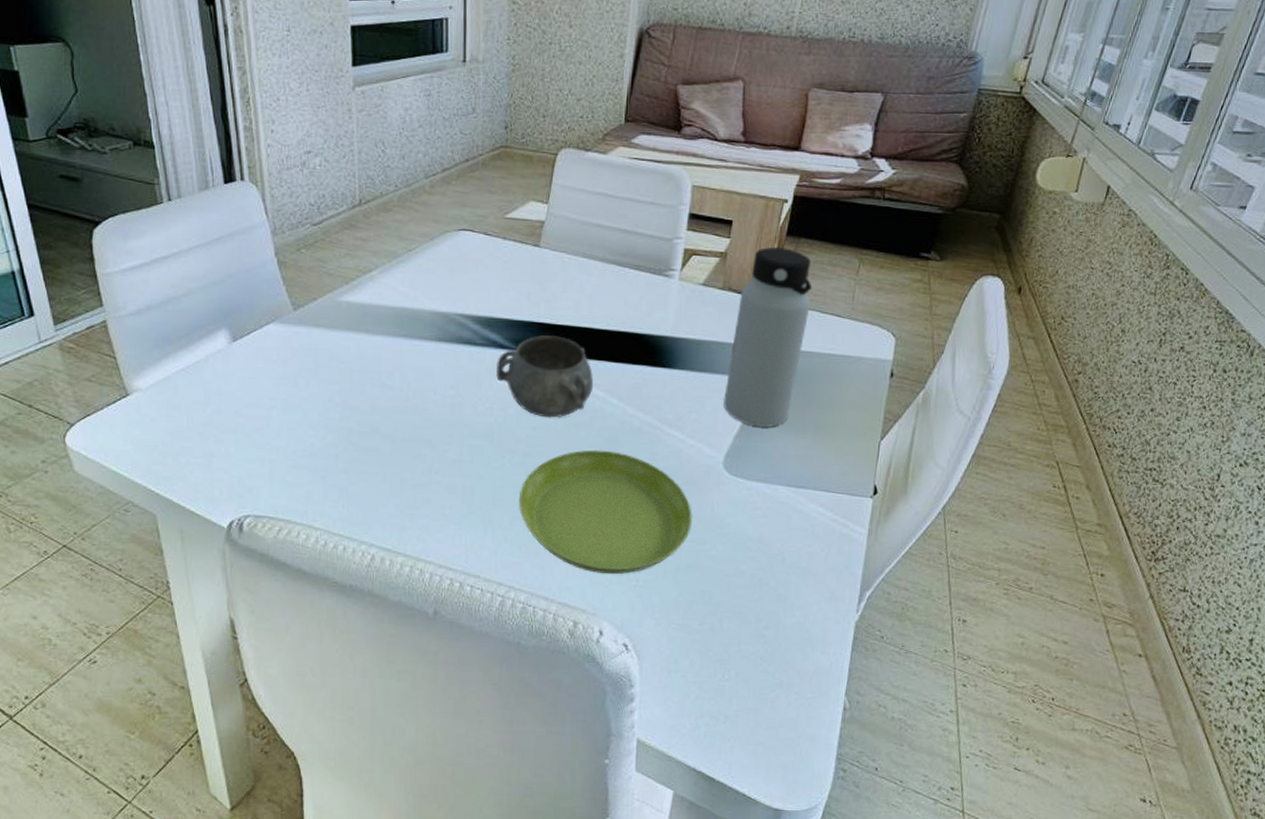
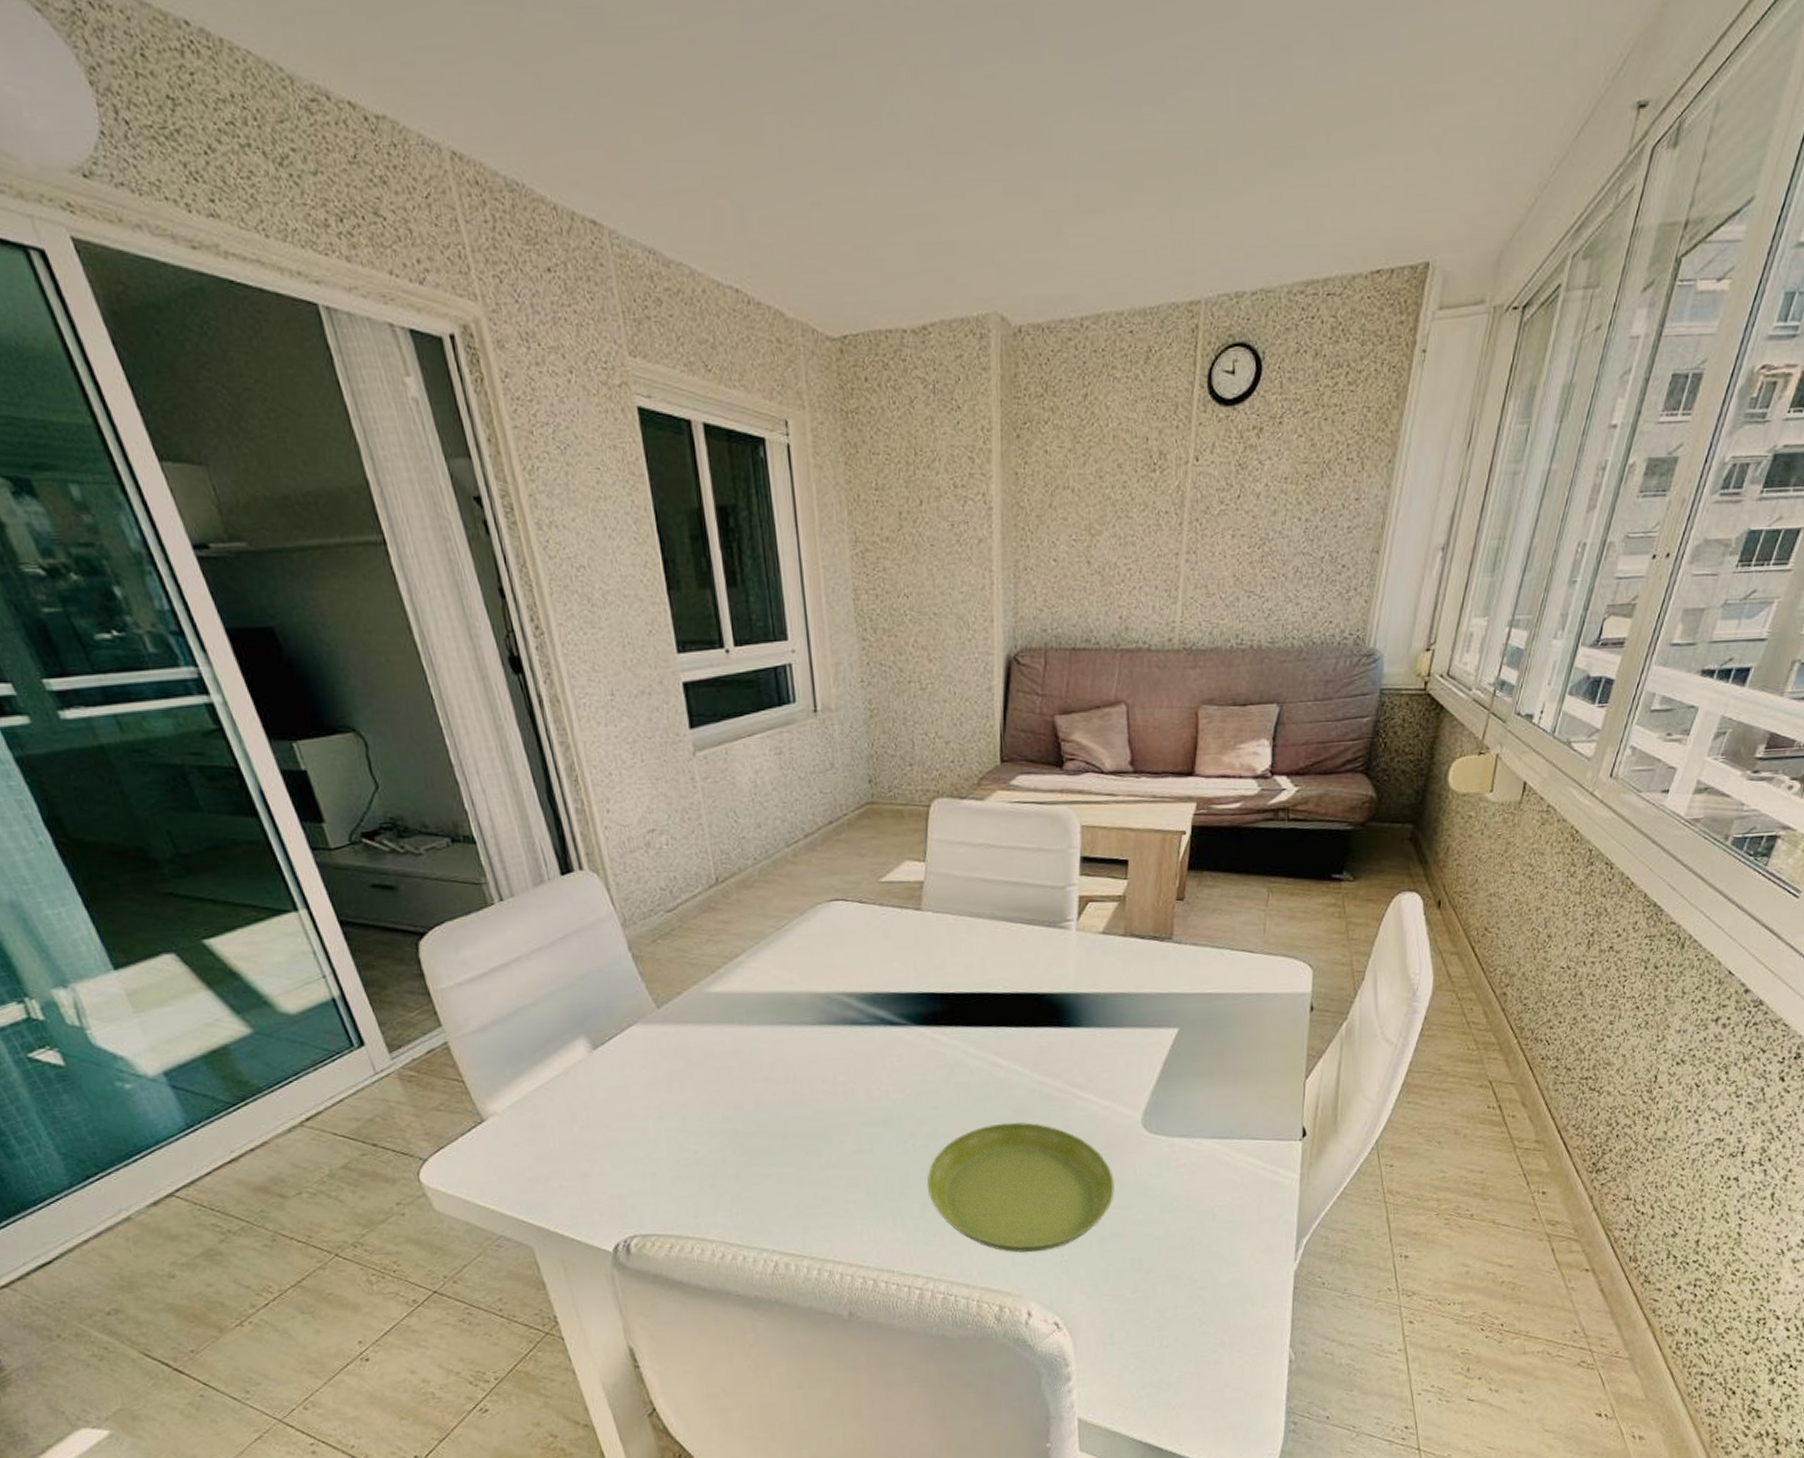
decorative bowl: present [495,335,594,418] -> none [887,1005,996,1095]
water bottle: present [723,247,813,428] -> none [1135,884,1220,1080]

